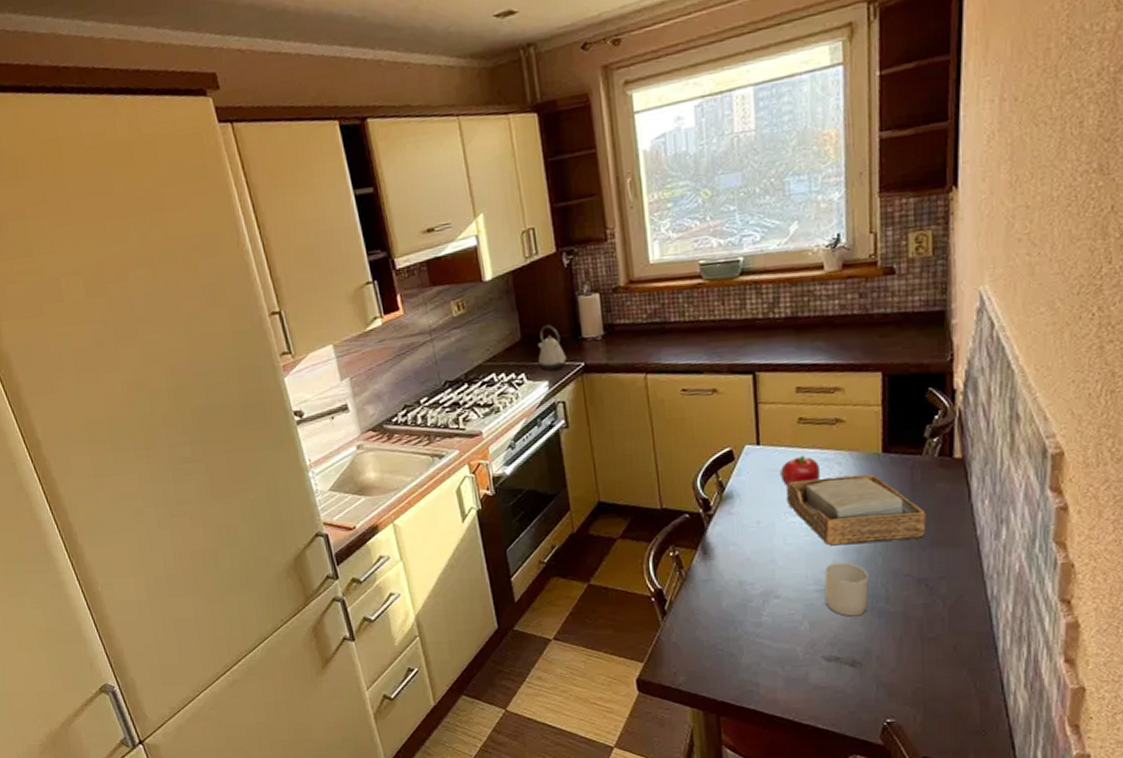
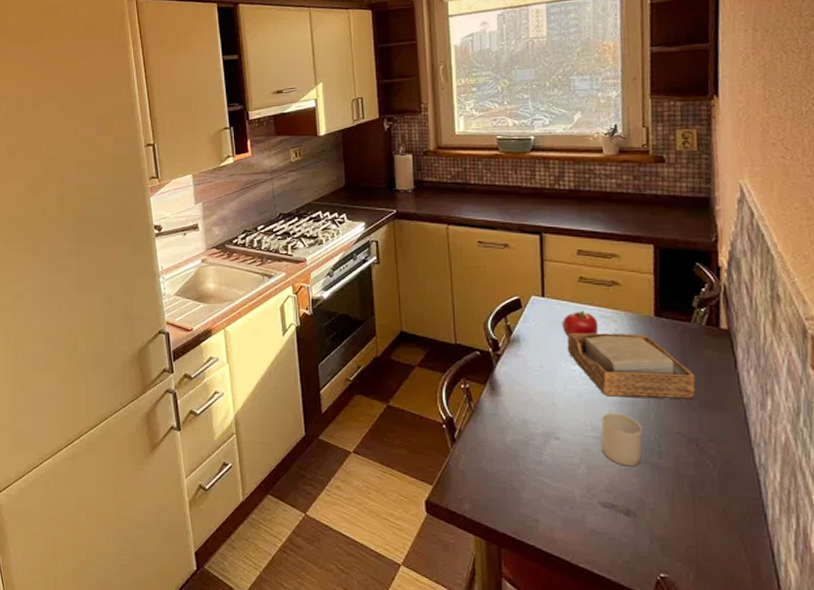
kettle: present [537,325,567,371] -> none [357,176,382,214]

